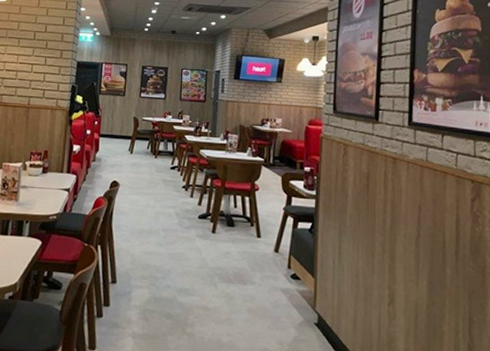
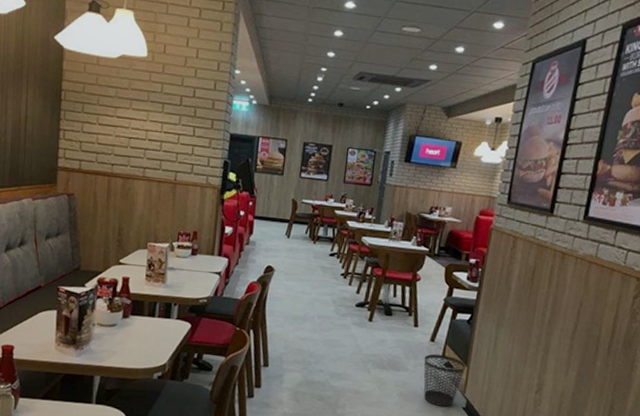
wastebasket: none [270,265,313,323] -> present [423,353,466,407]

